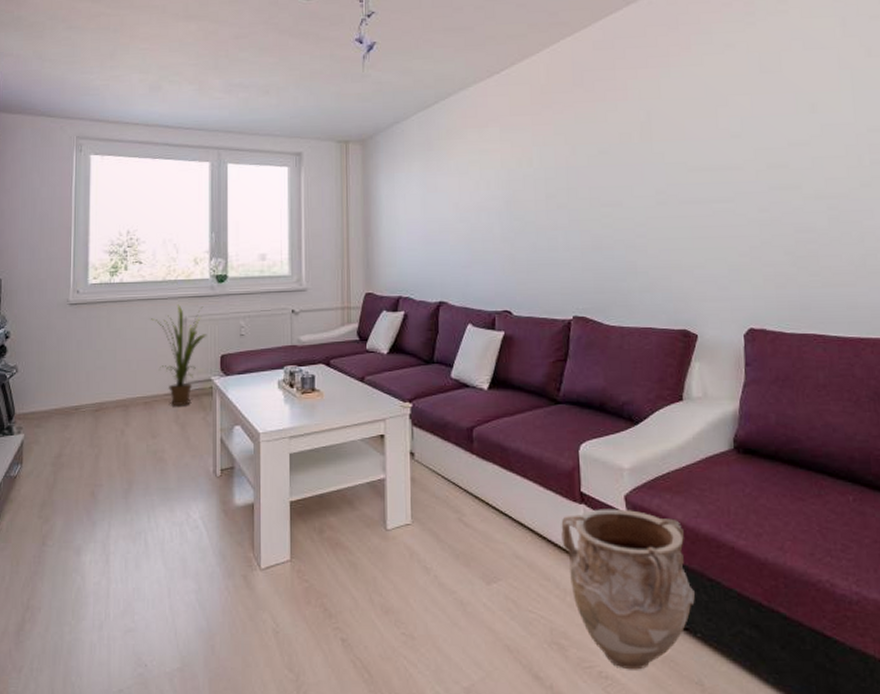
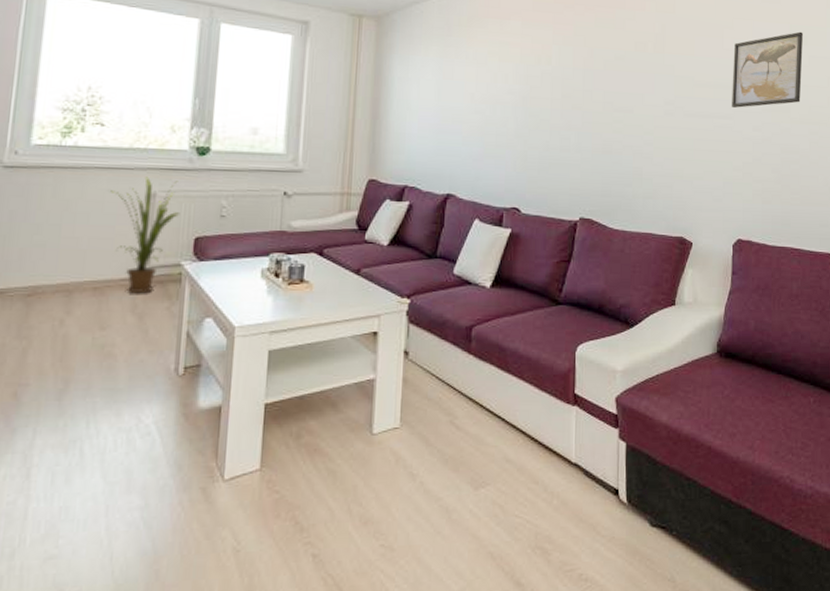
vase: present [561,509,695,670] -> none [553,410,673,571]
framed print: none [730,99,814,190] -> present [732,31,804,108]

